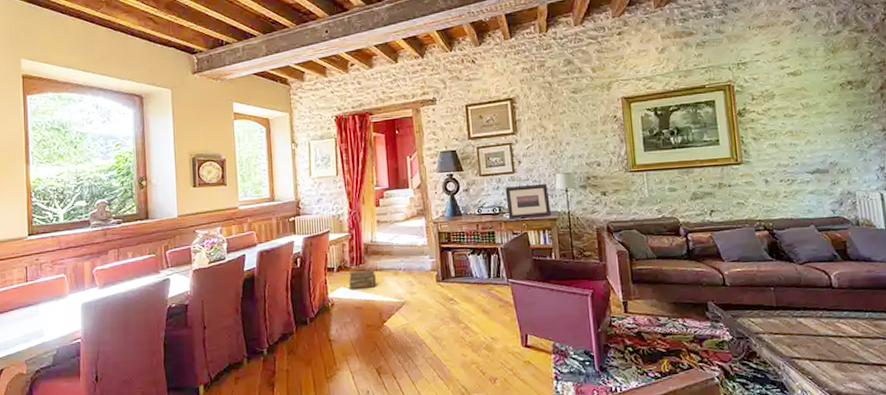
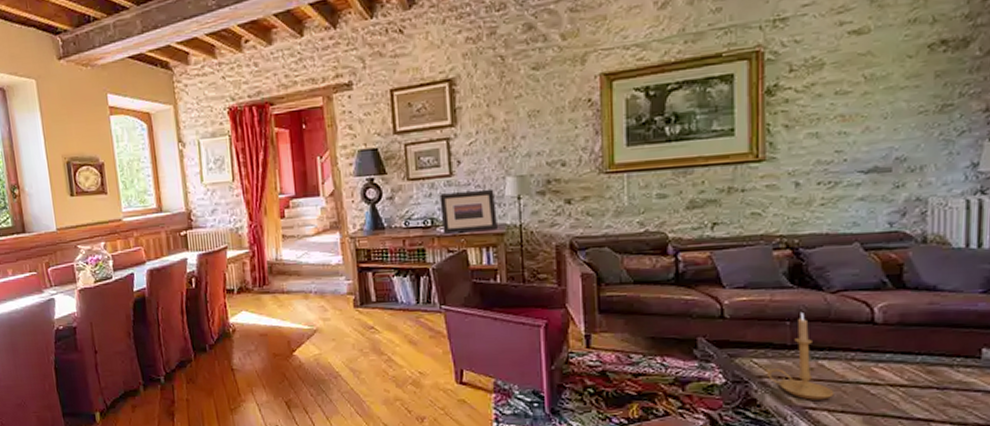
handbag: present [349,267,376,290] -> none [251,288,283,315]
candle holder: none [760,279,812,351] -> present [766,311,834,400]

